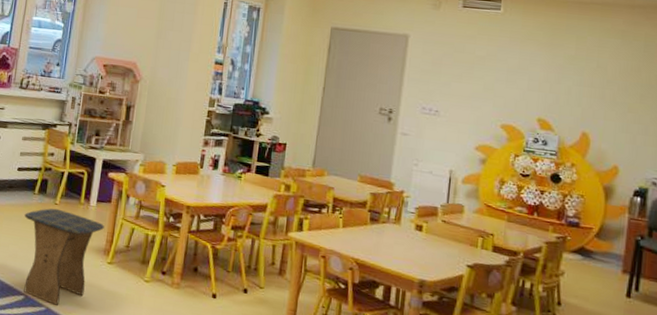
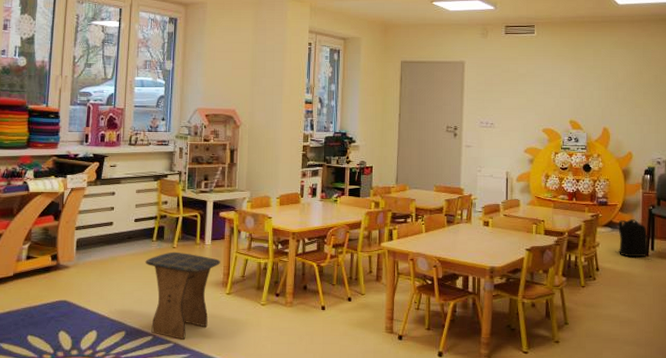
backpack: none [585,248,631,299] -> present [615,219,648,258]

